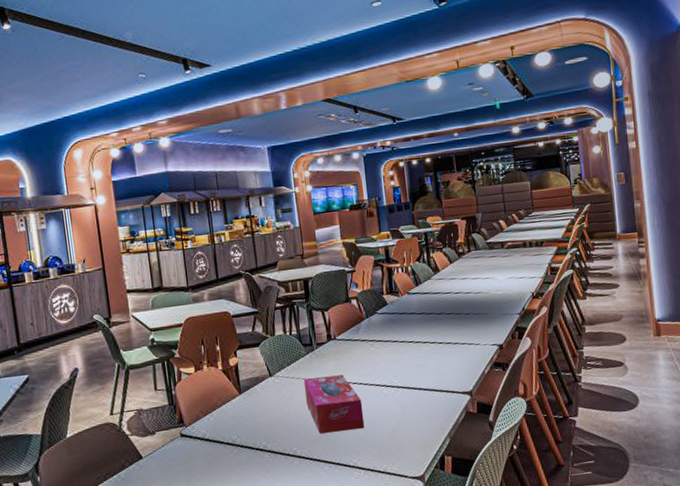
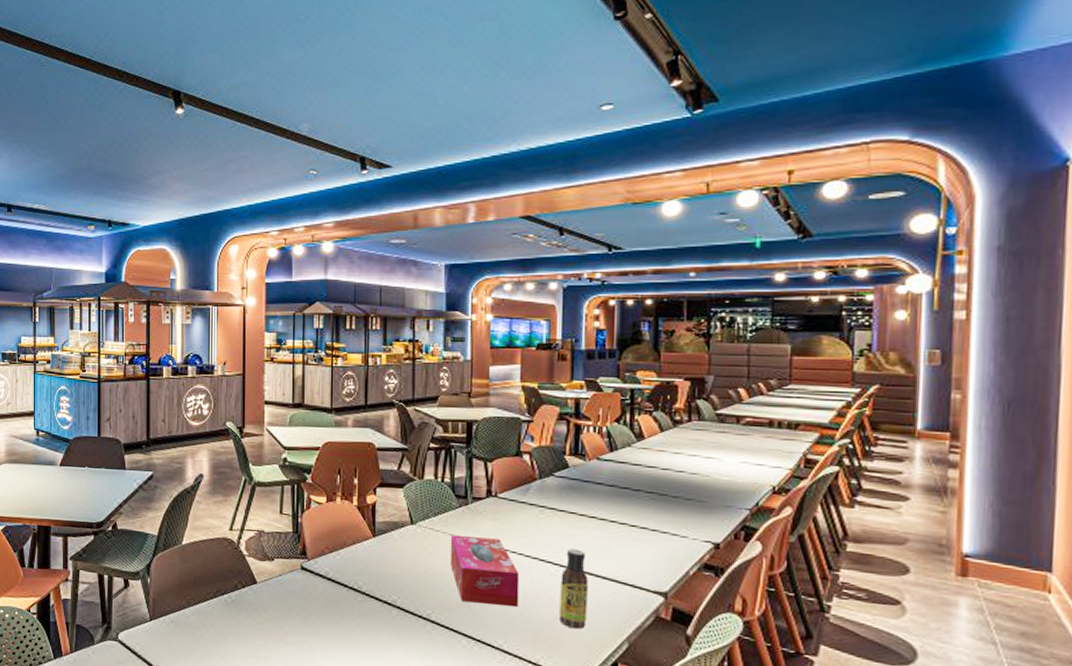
sauce bottle: none [393,370,417,437] -> present [559,549,588,630]

